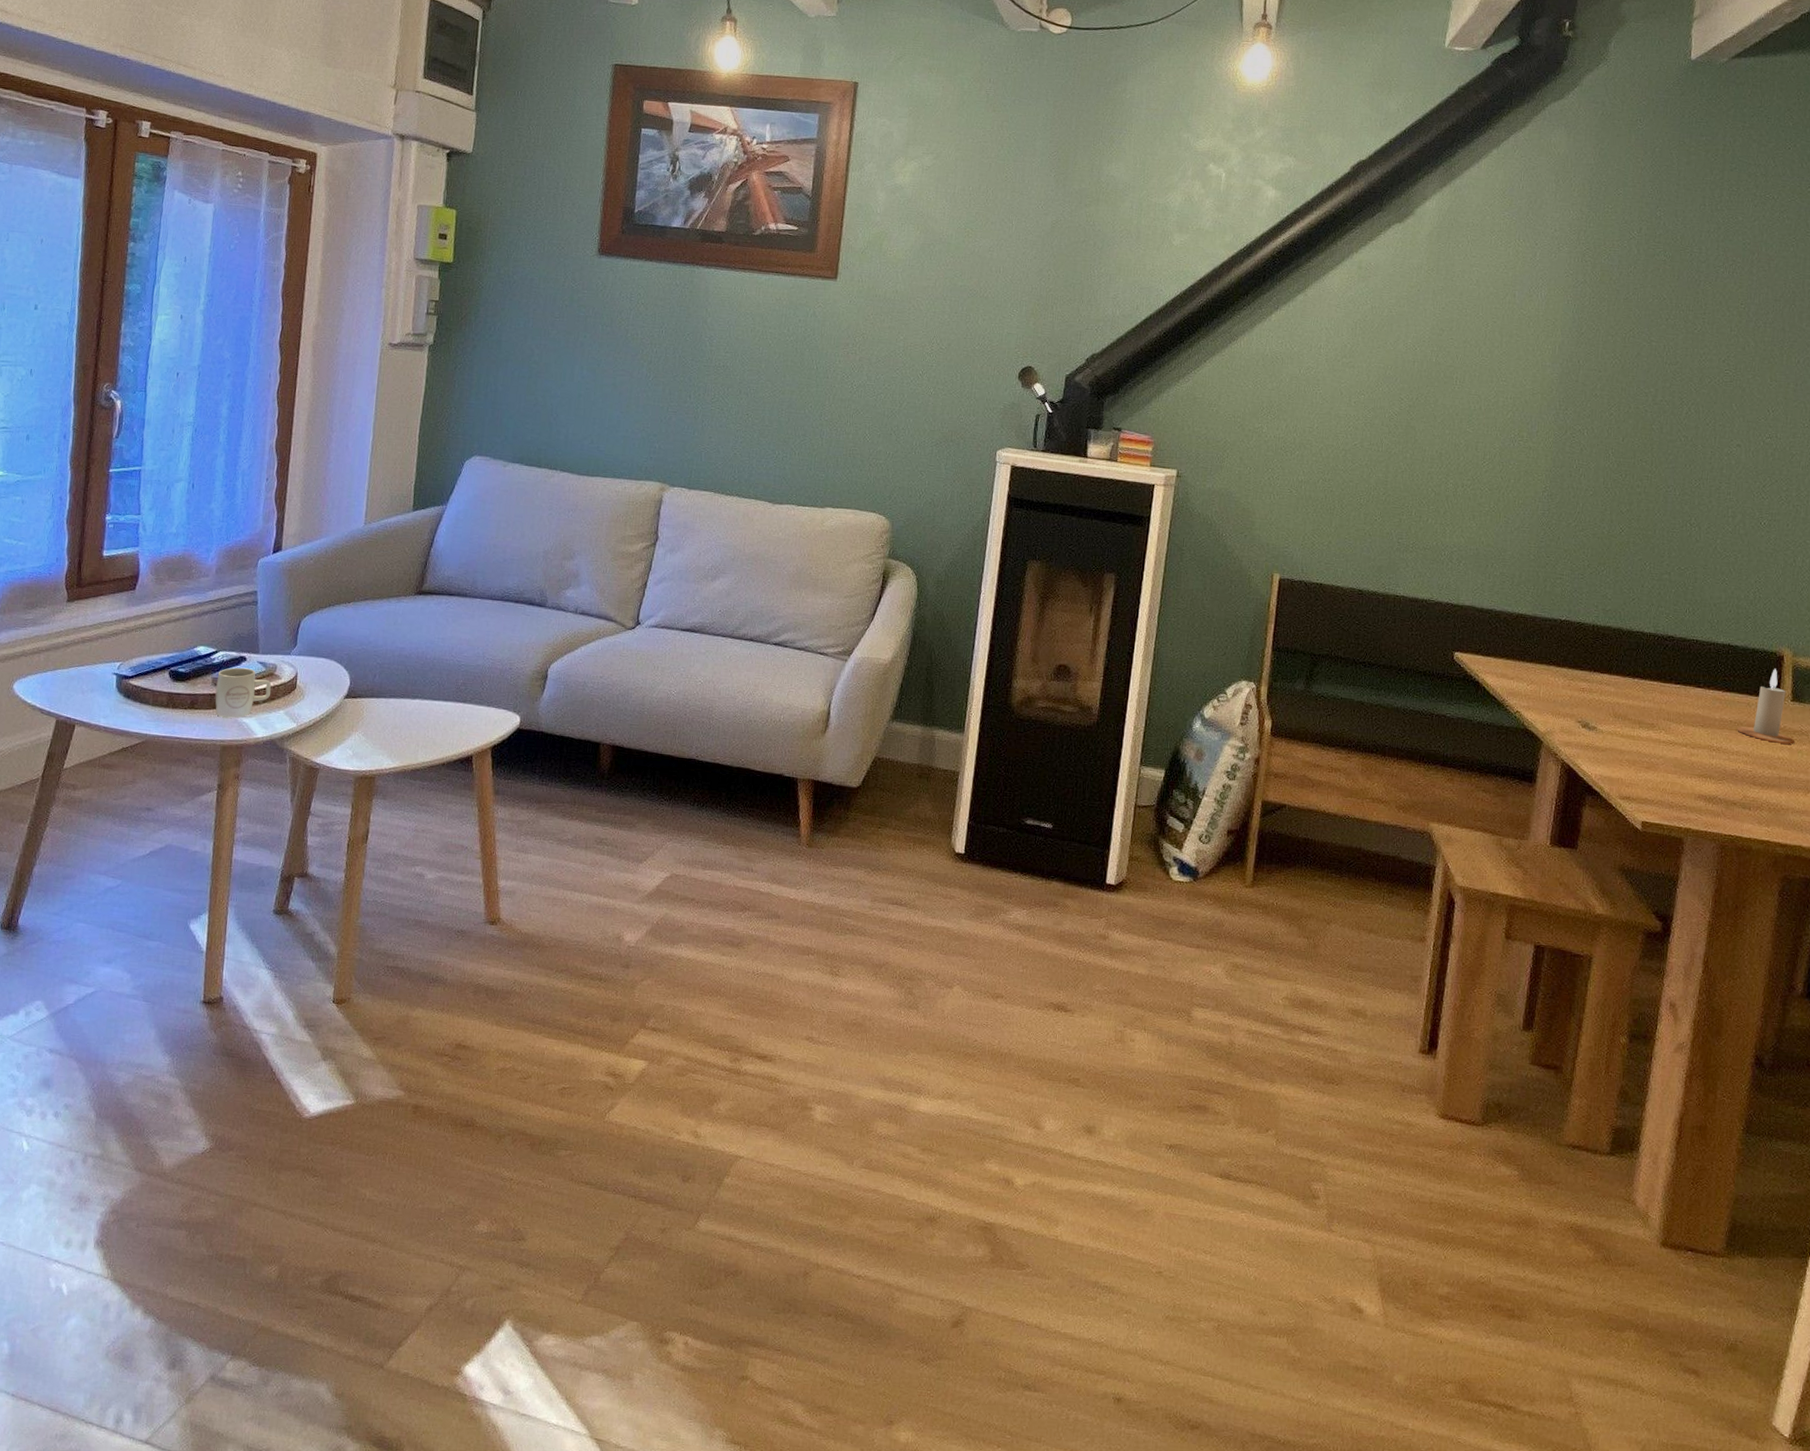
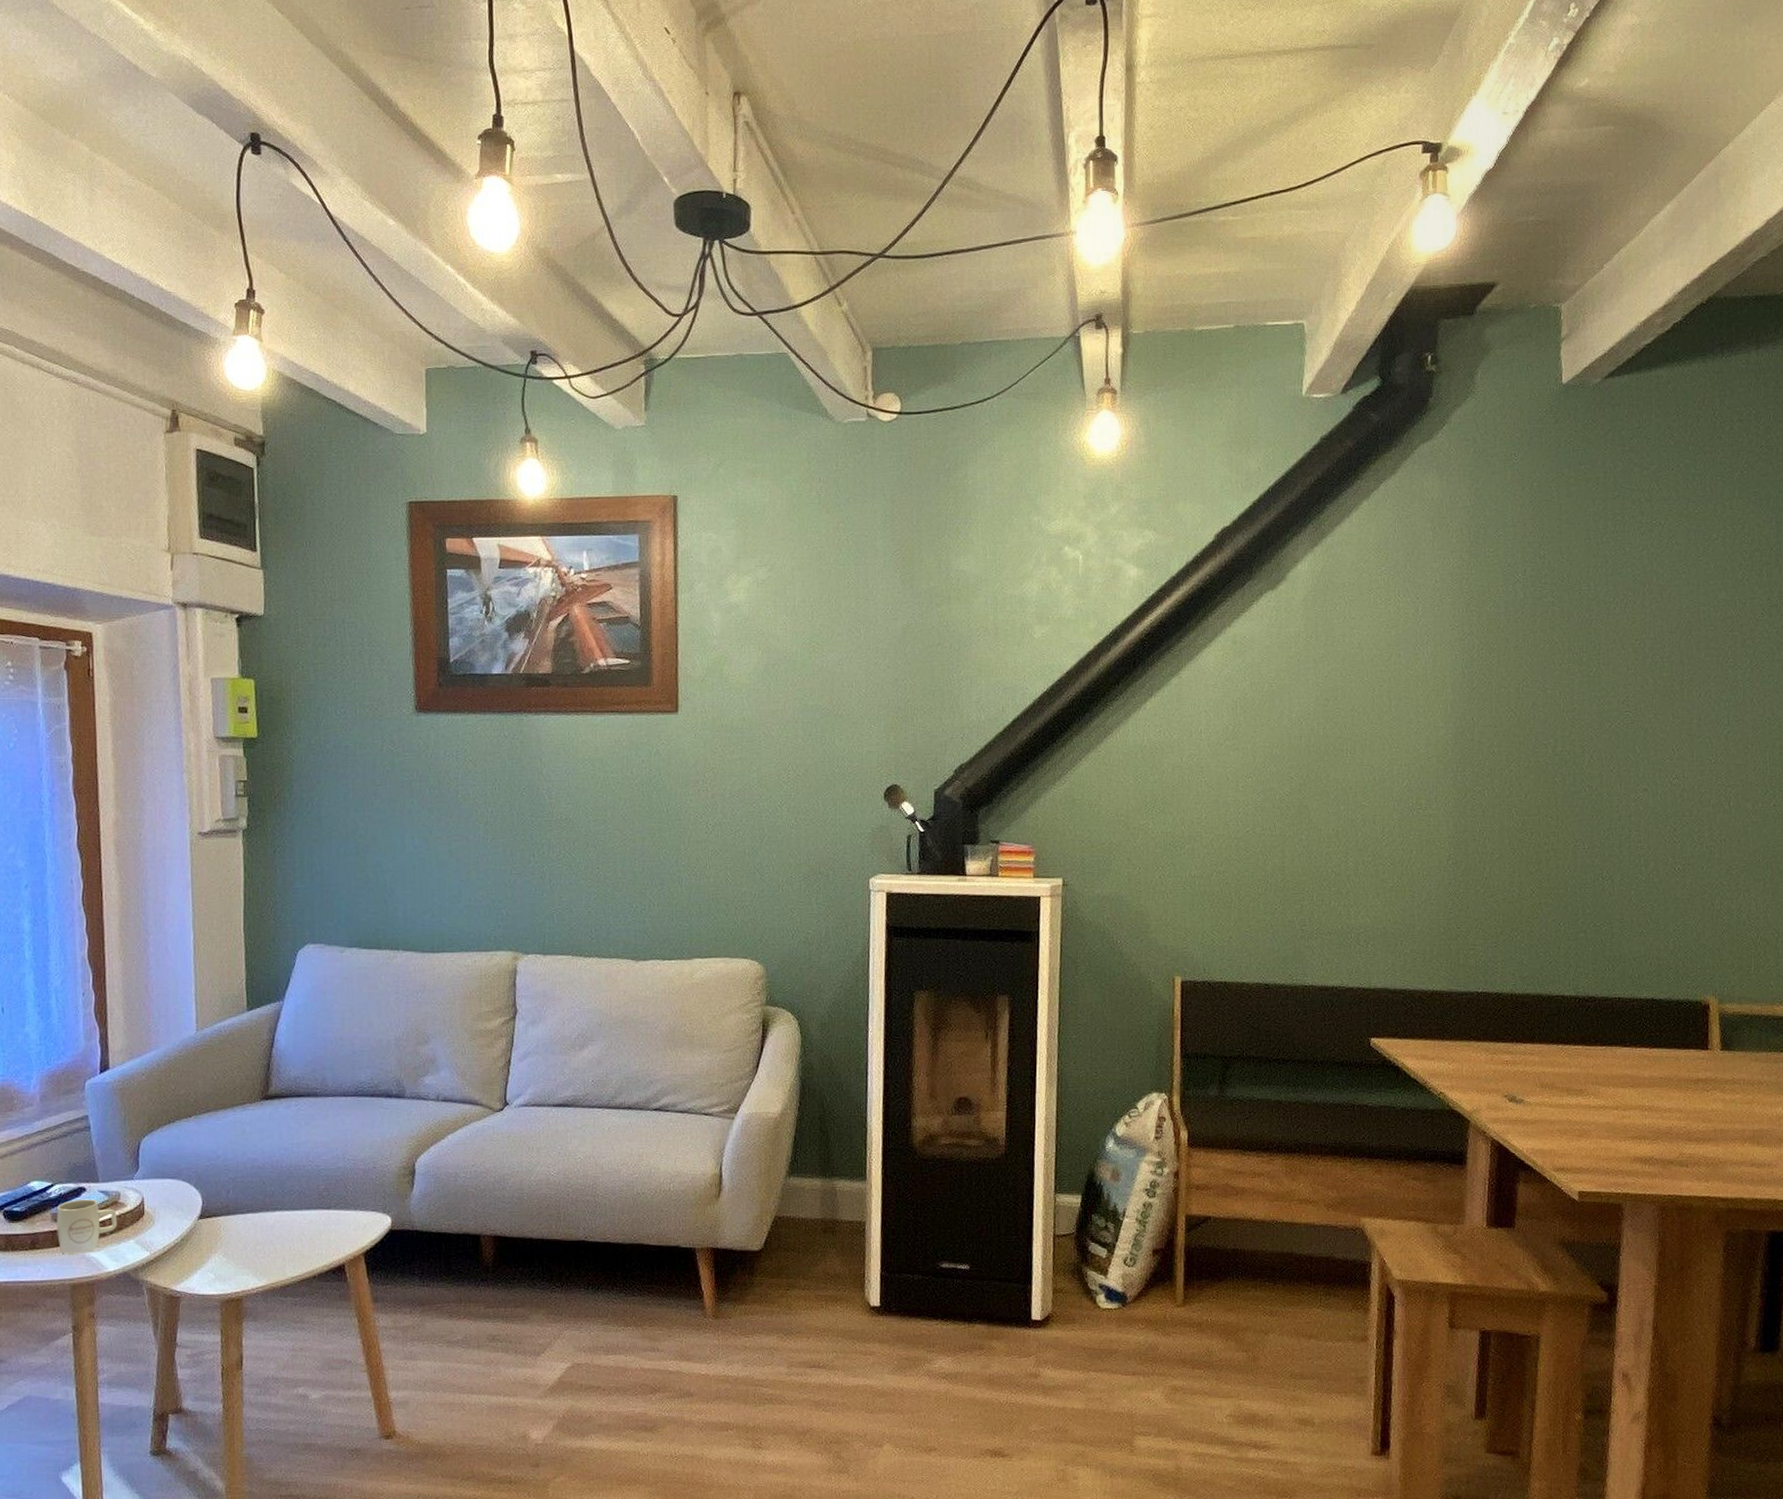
candle: present [1737,668,1795,744] -> none [1668,1018,1728,1095]

